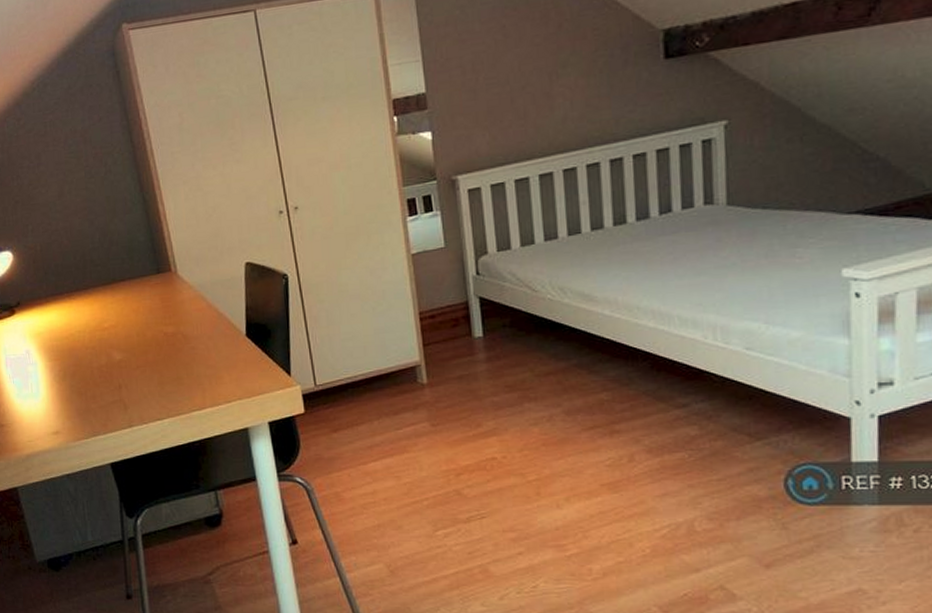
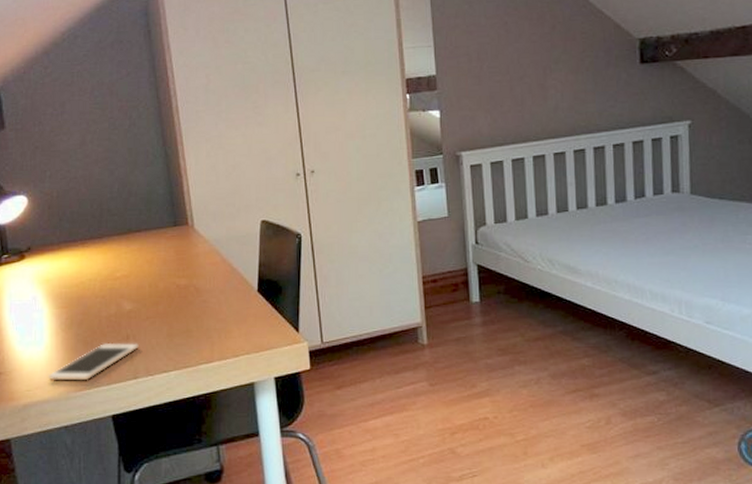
cell phone: none [47,392,132,432] -> present [48,343,139,381]

